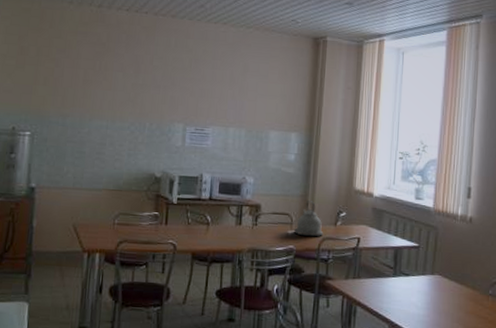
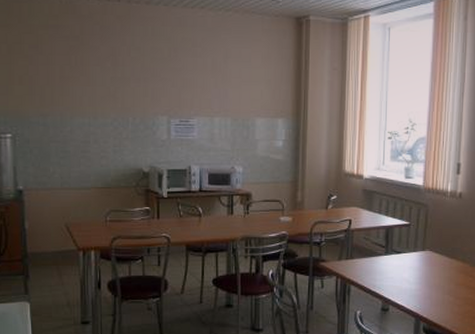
kettle: present [294,201,324,237] -> none [286,186,315,222]

